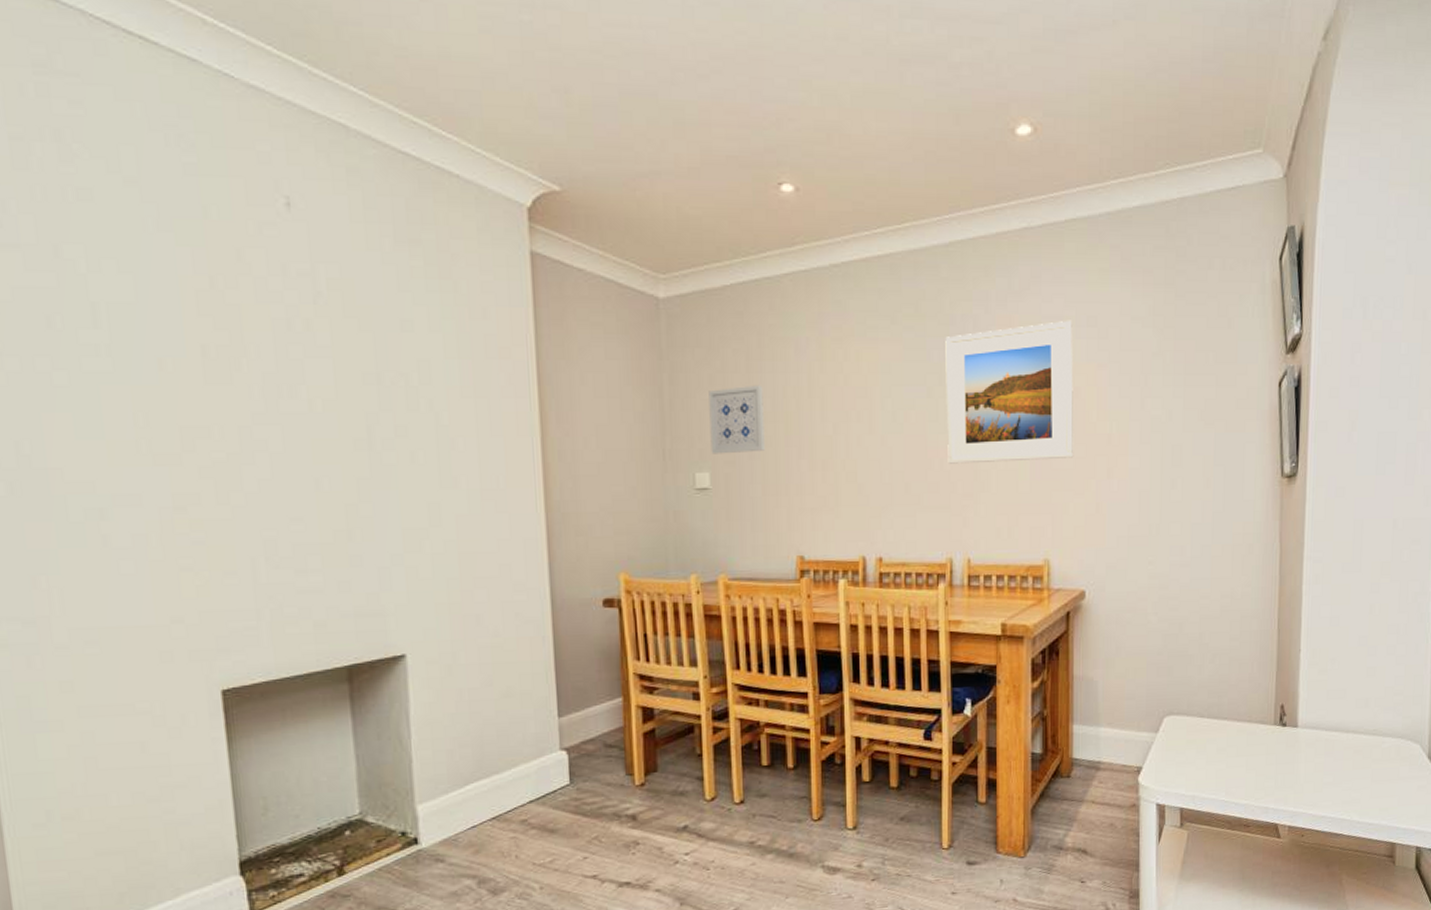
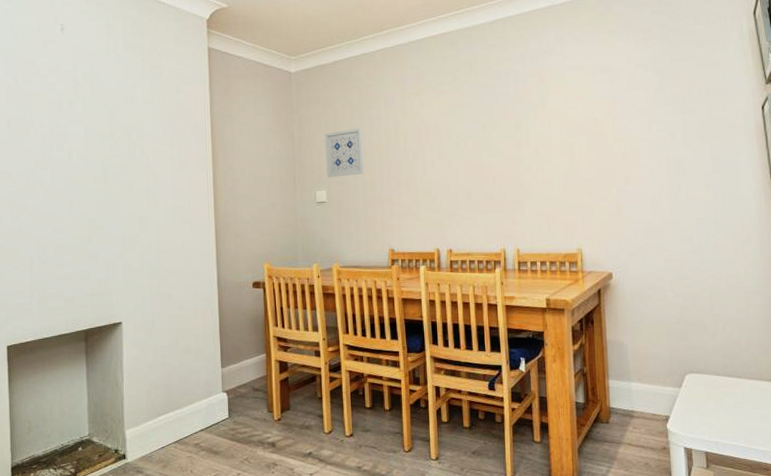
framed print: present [945,320,1074,464] -> none [493,69,597,179]

